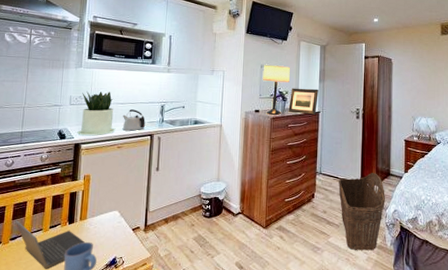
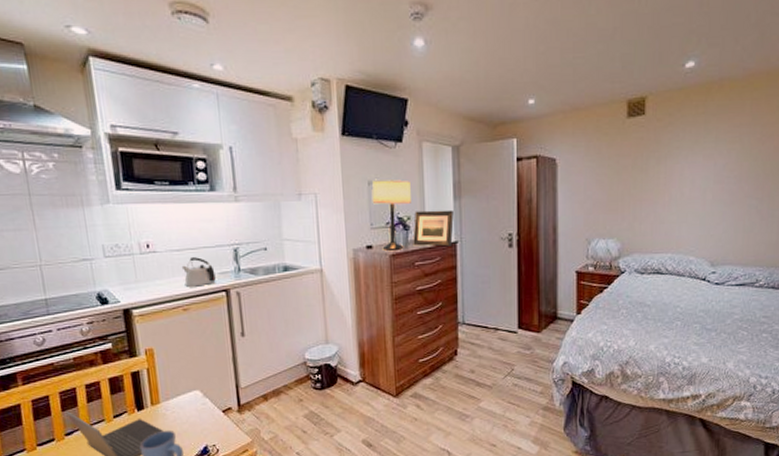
planter: present [77,91,116,136] -> none [118,235,176,298]
wicker basket: present [338,173,385,251] -> none [489,317,551,414]

